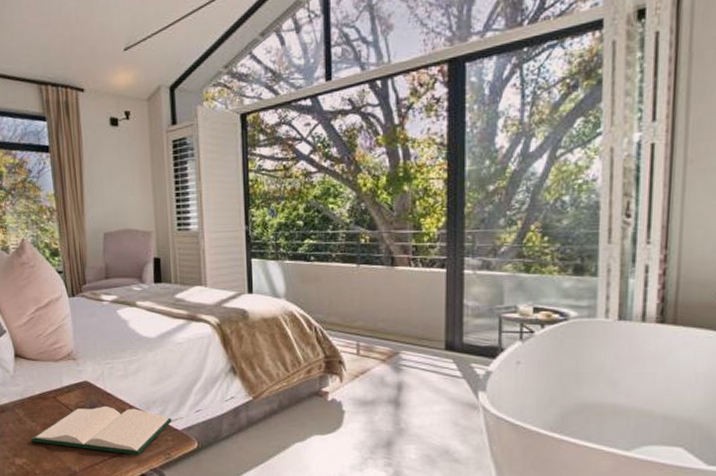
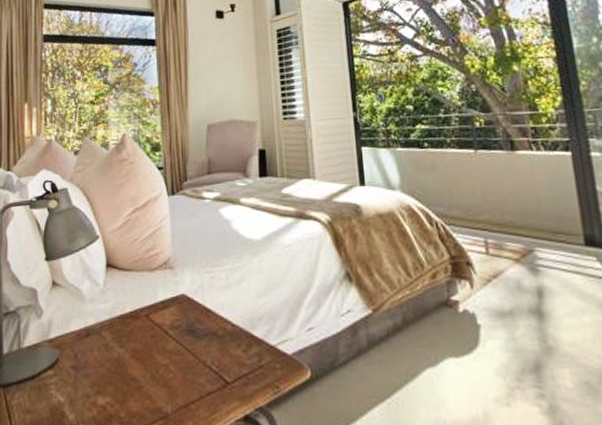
hardback book: present [31,405,172,456] -> none [118,325,280,390]

